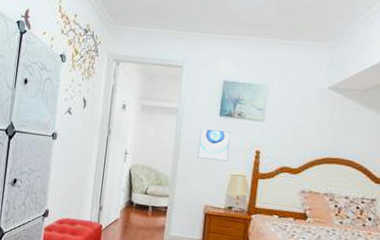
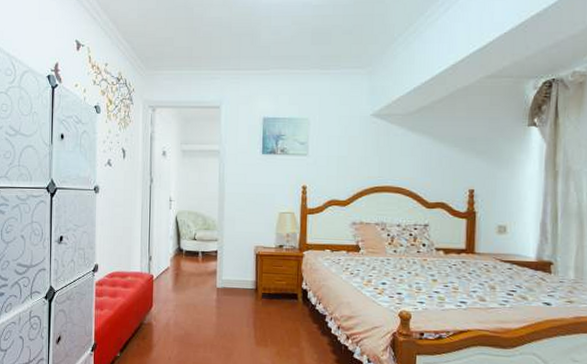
wall art: present [197,128,231,162] -> none [243,168,275,200]

